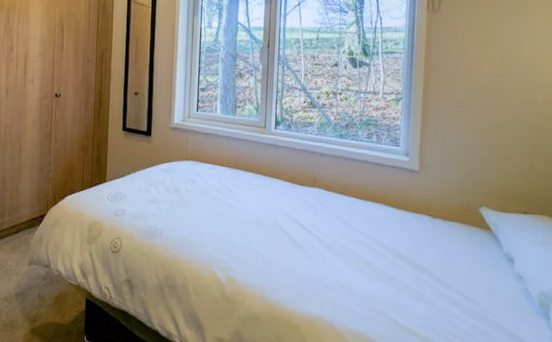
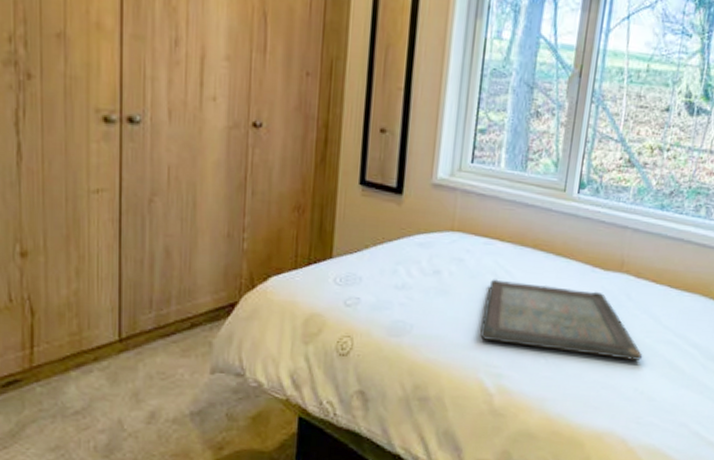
serving tray: none [211,194,340,258] -> present [480,279,643,360]

